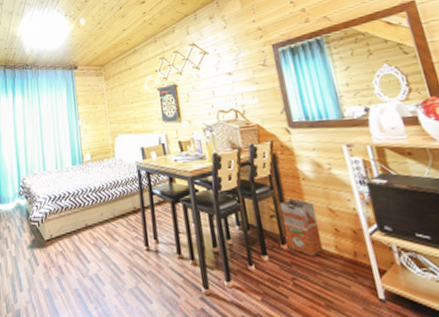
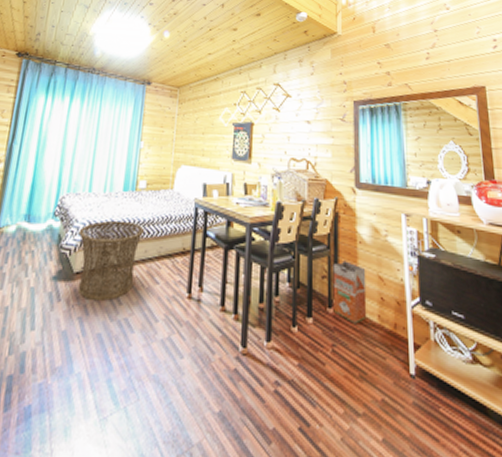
basket: none [42,191,97,261] -> present [78,220,144,301]

